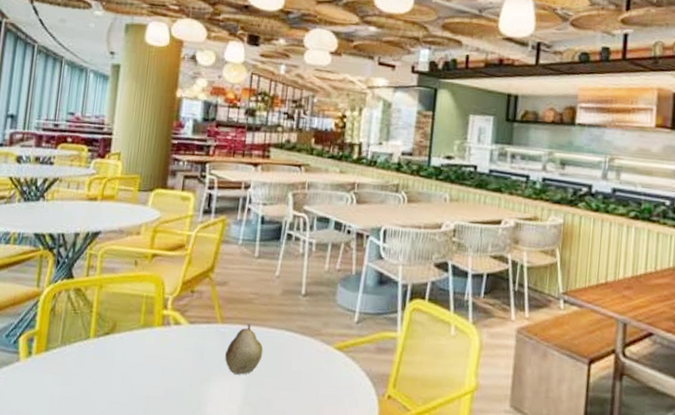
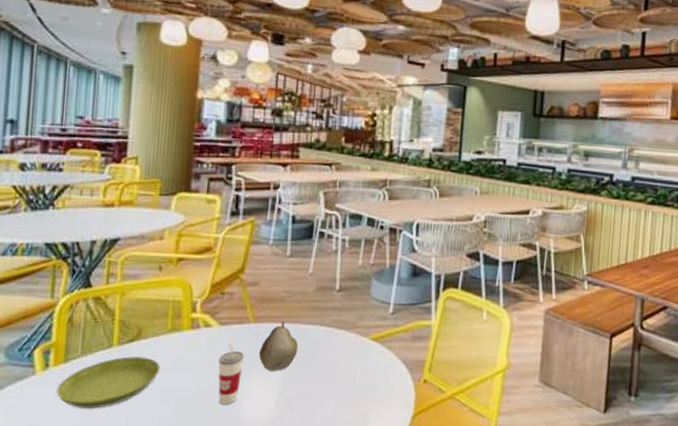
saucer: none [37,349,132,400] -> present [56,356,161,410]
cup: none [185,342,211,406] -> present [218,342,244,404]

